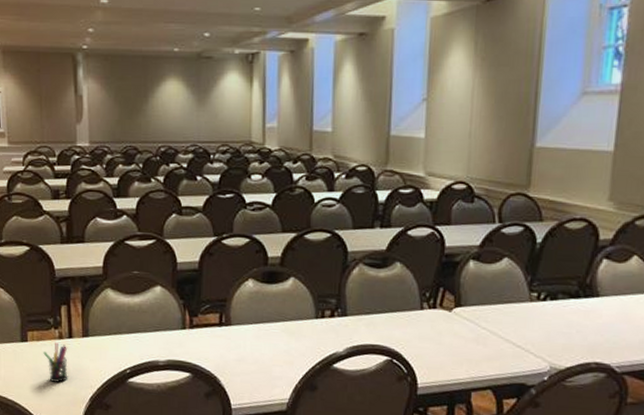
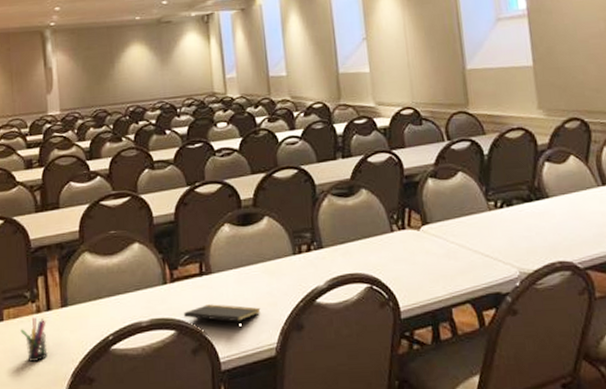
notepad: none [200,354,276,383] -> present [184,304,261,331]

